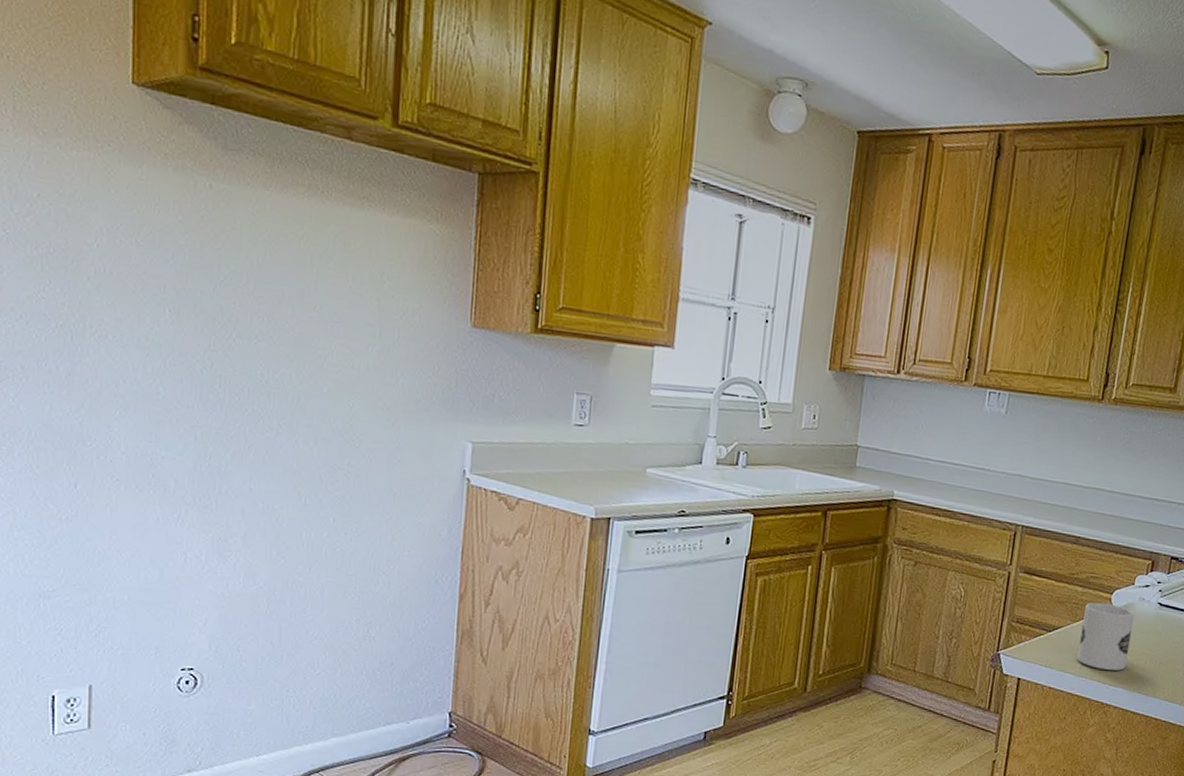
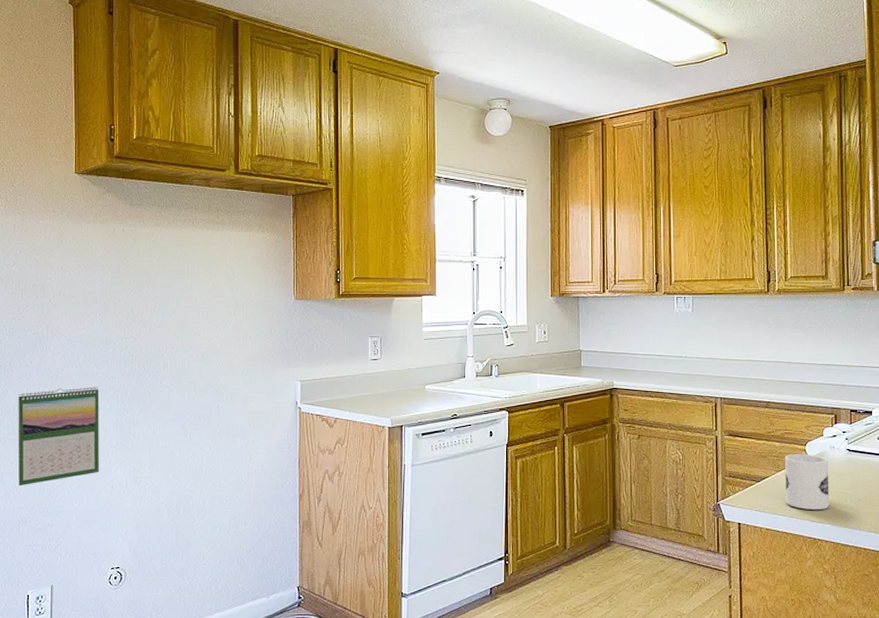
calendar: none [36,411,167,546] -> present [18,387,99,486]

